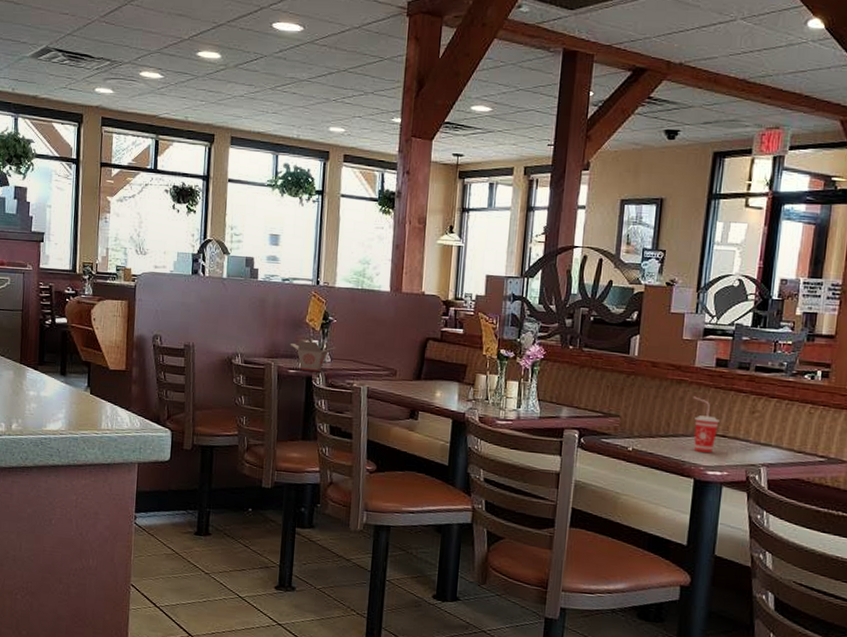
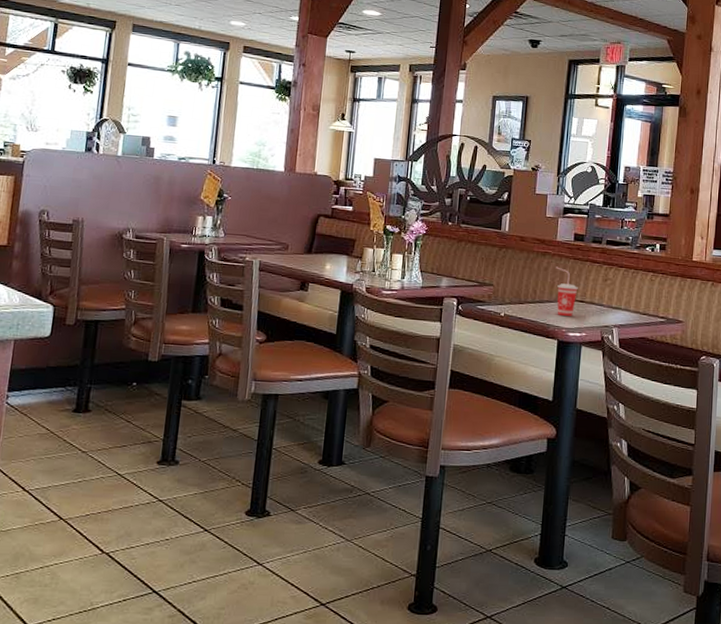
takeout container: present [290,340,337,372] -> none [183,216,231,247]

